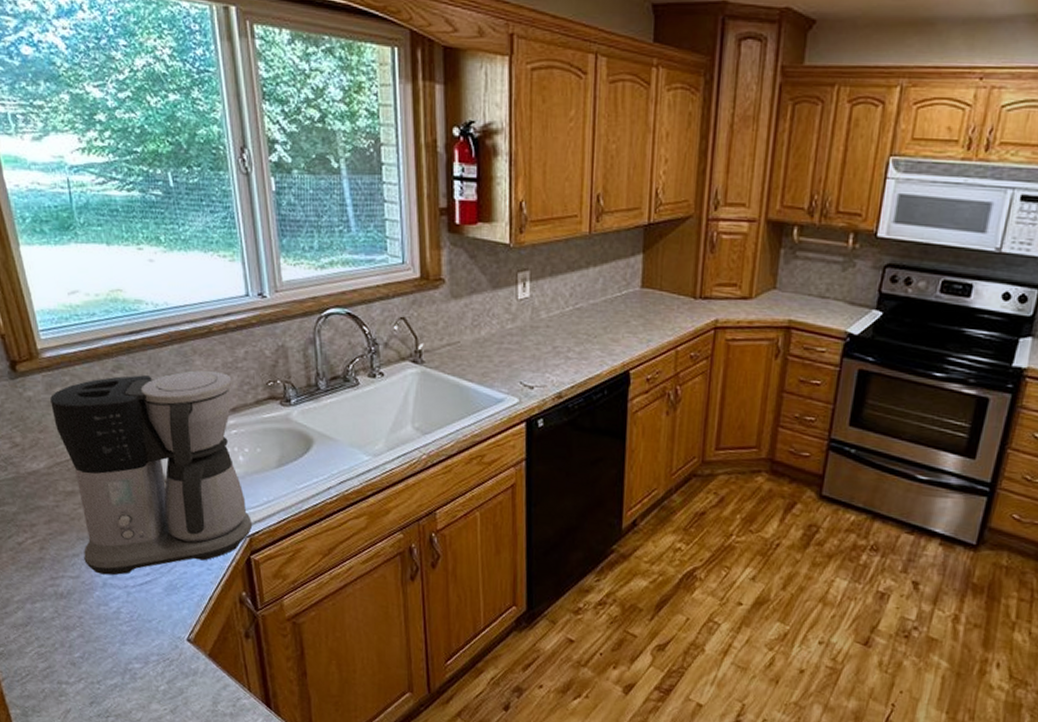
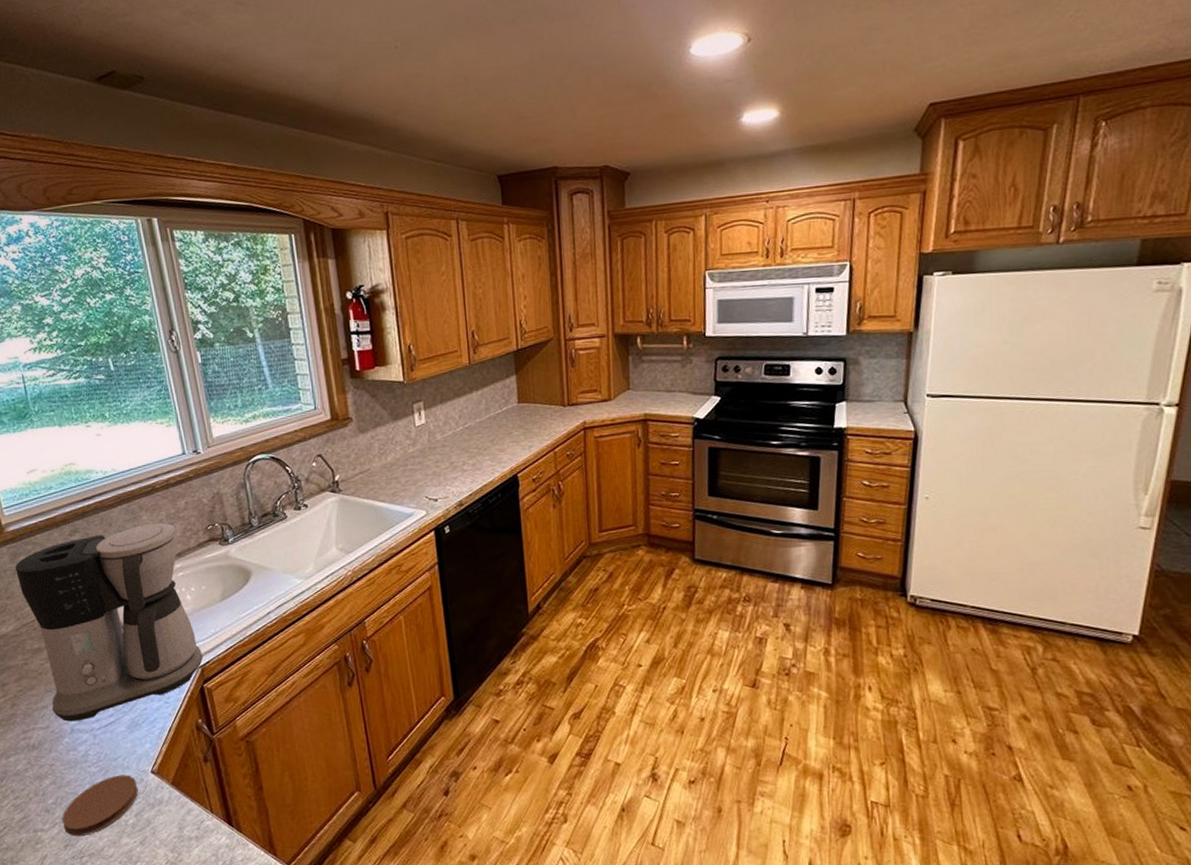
coaster: none [89,638,172,696] -> present [62,775,138,837]

